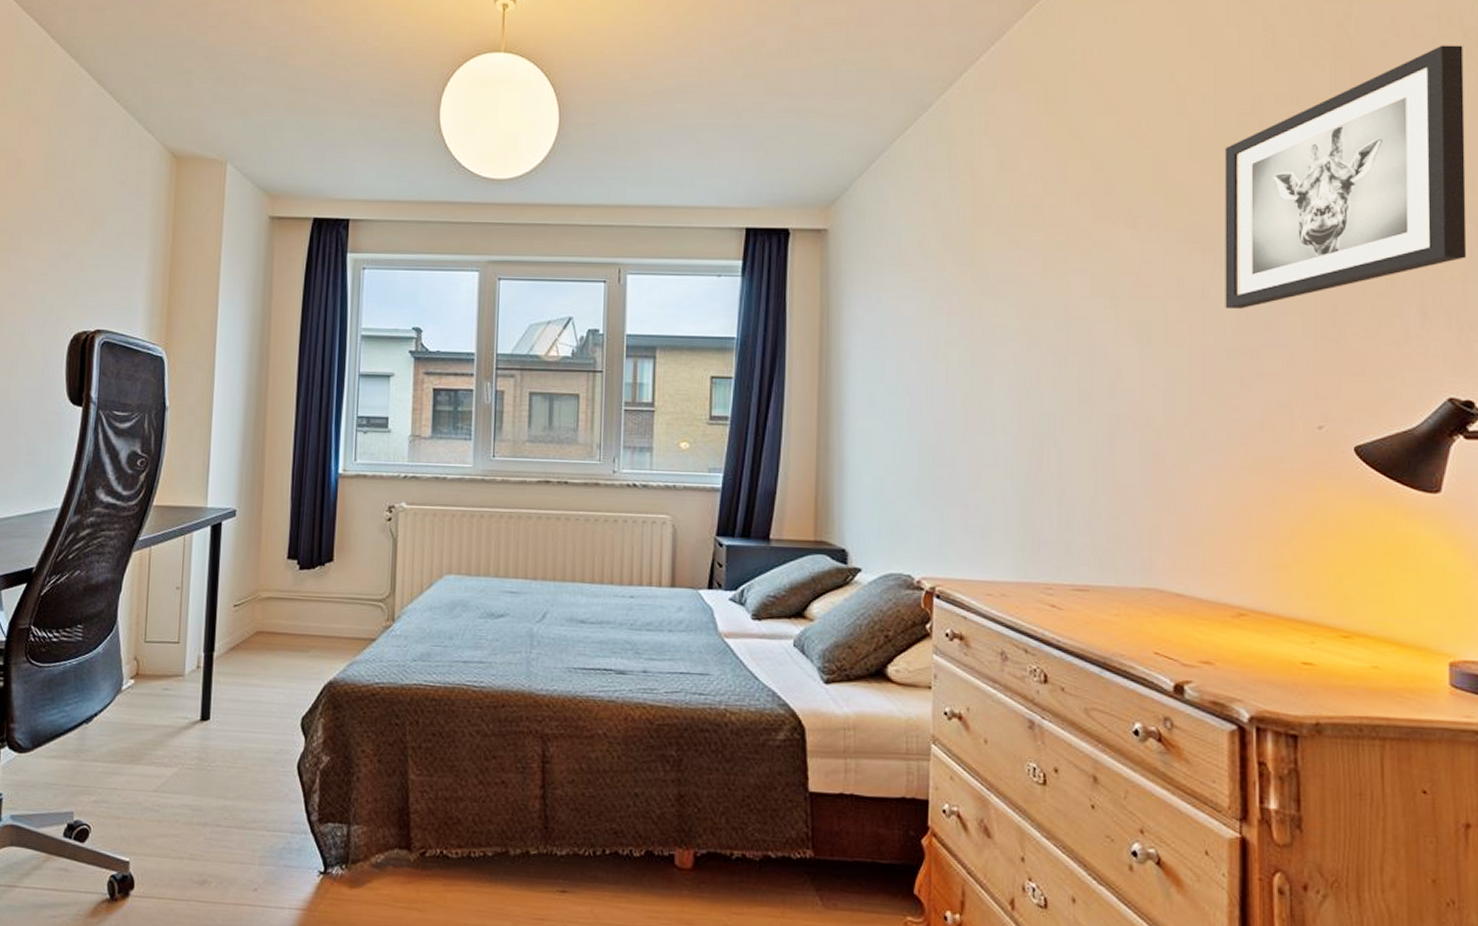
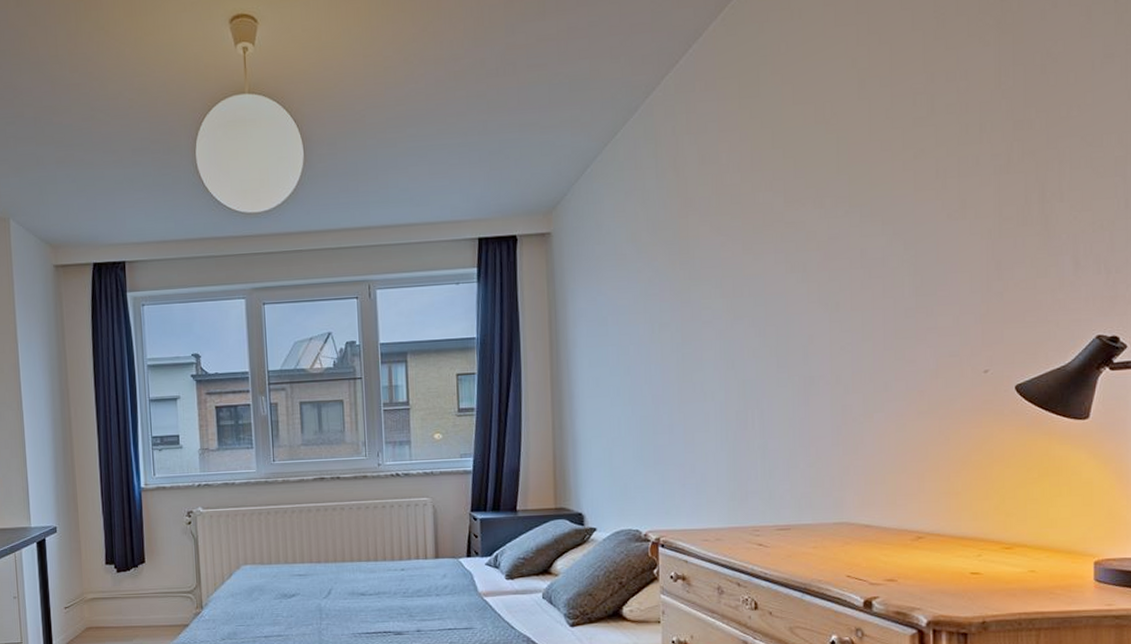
wall art: present [1224,45,1467,309] -> none [901,10,1115,273]

